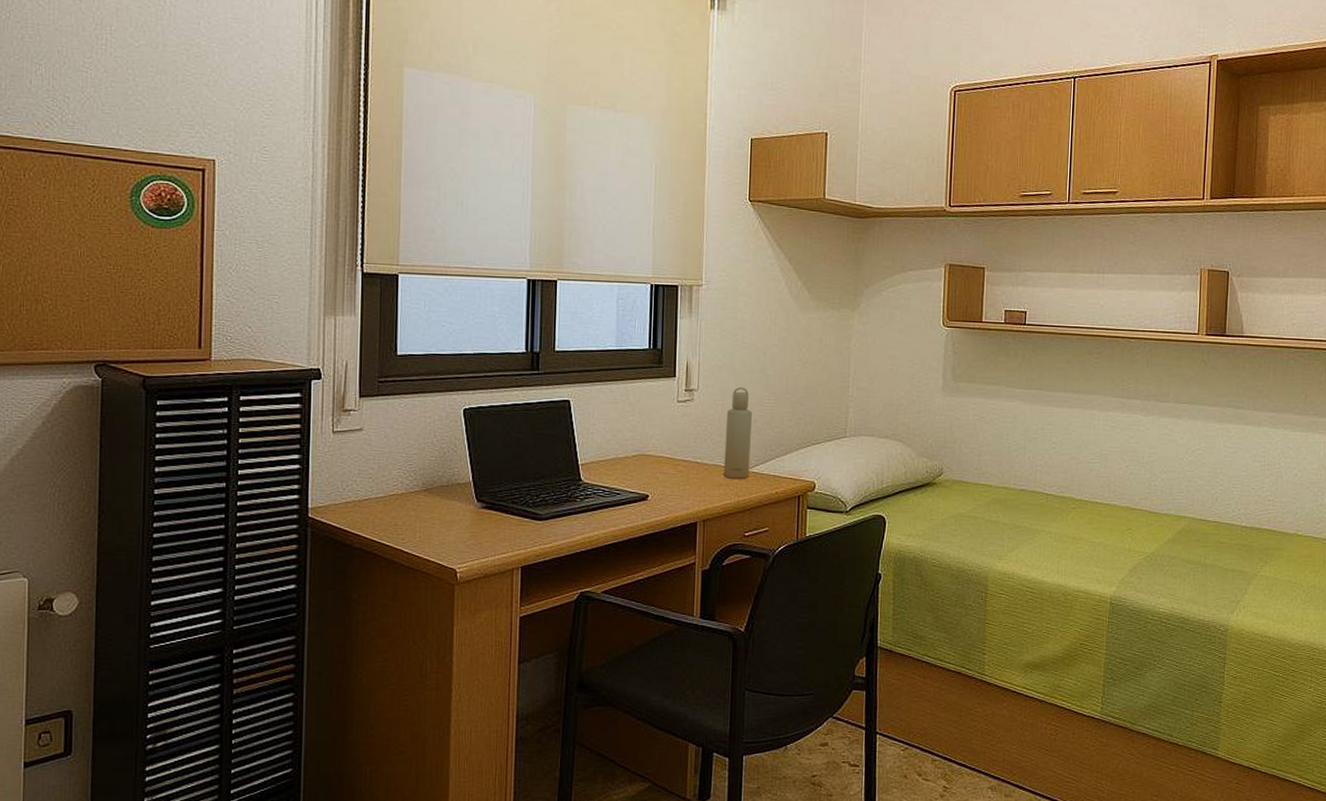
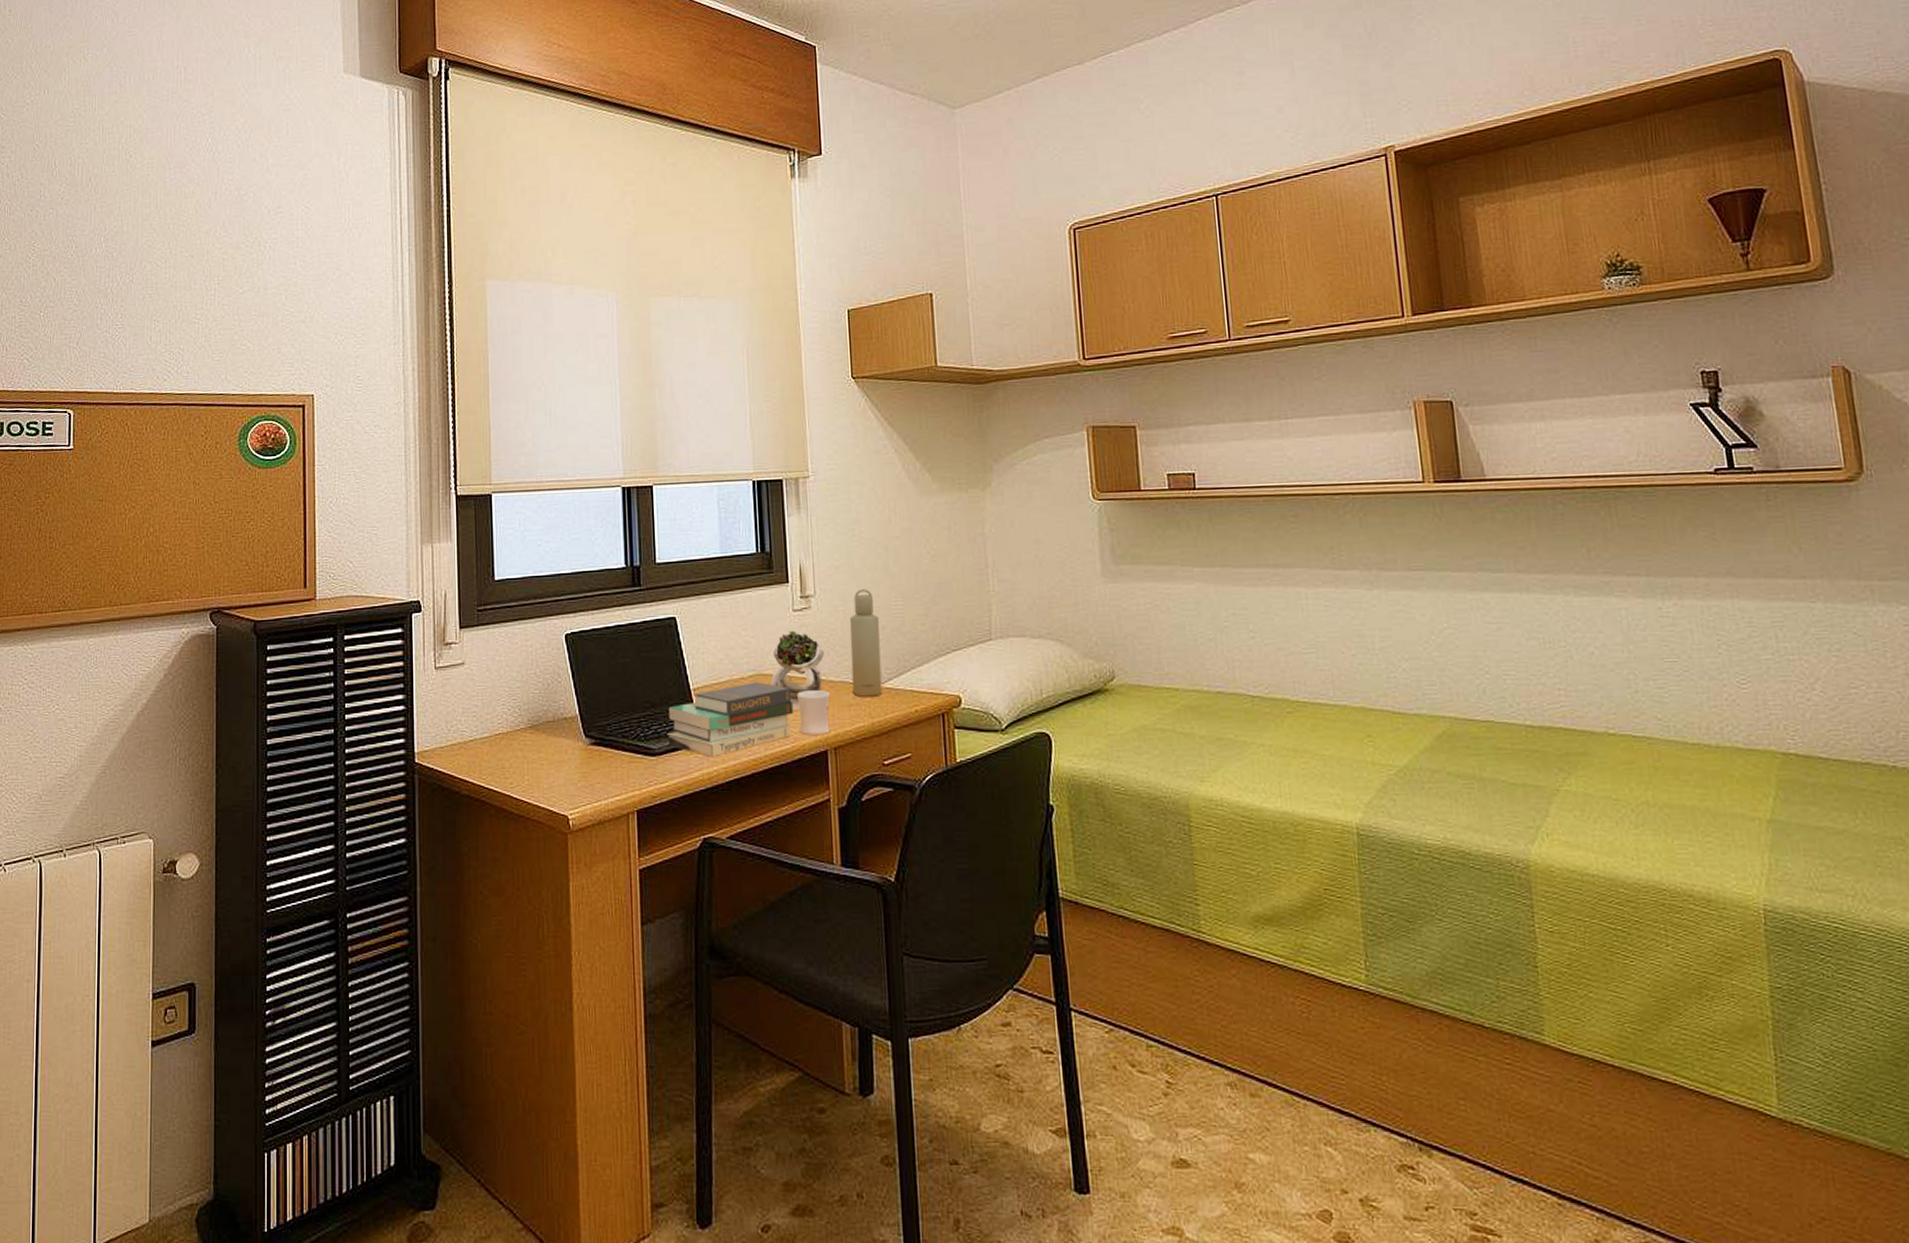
books: none [553,461,671,524] -> present [666,682,794,758]
succulent plant: none [652,418,702,489] -> present [770,630,824,712]
mug: none [673,471,704,510] -> present [797,690,831,736]

